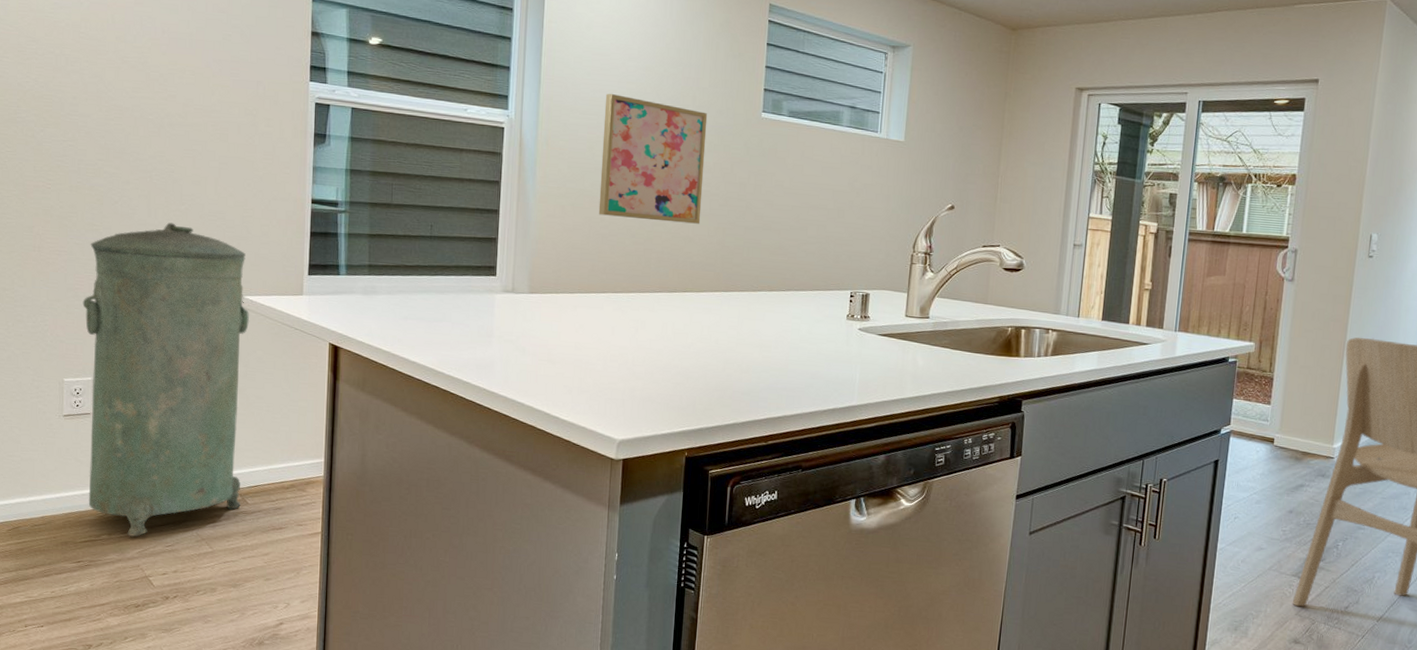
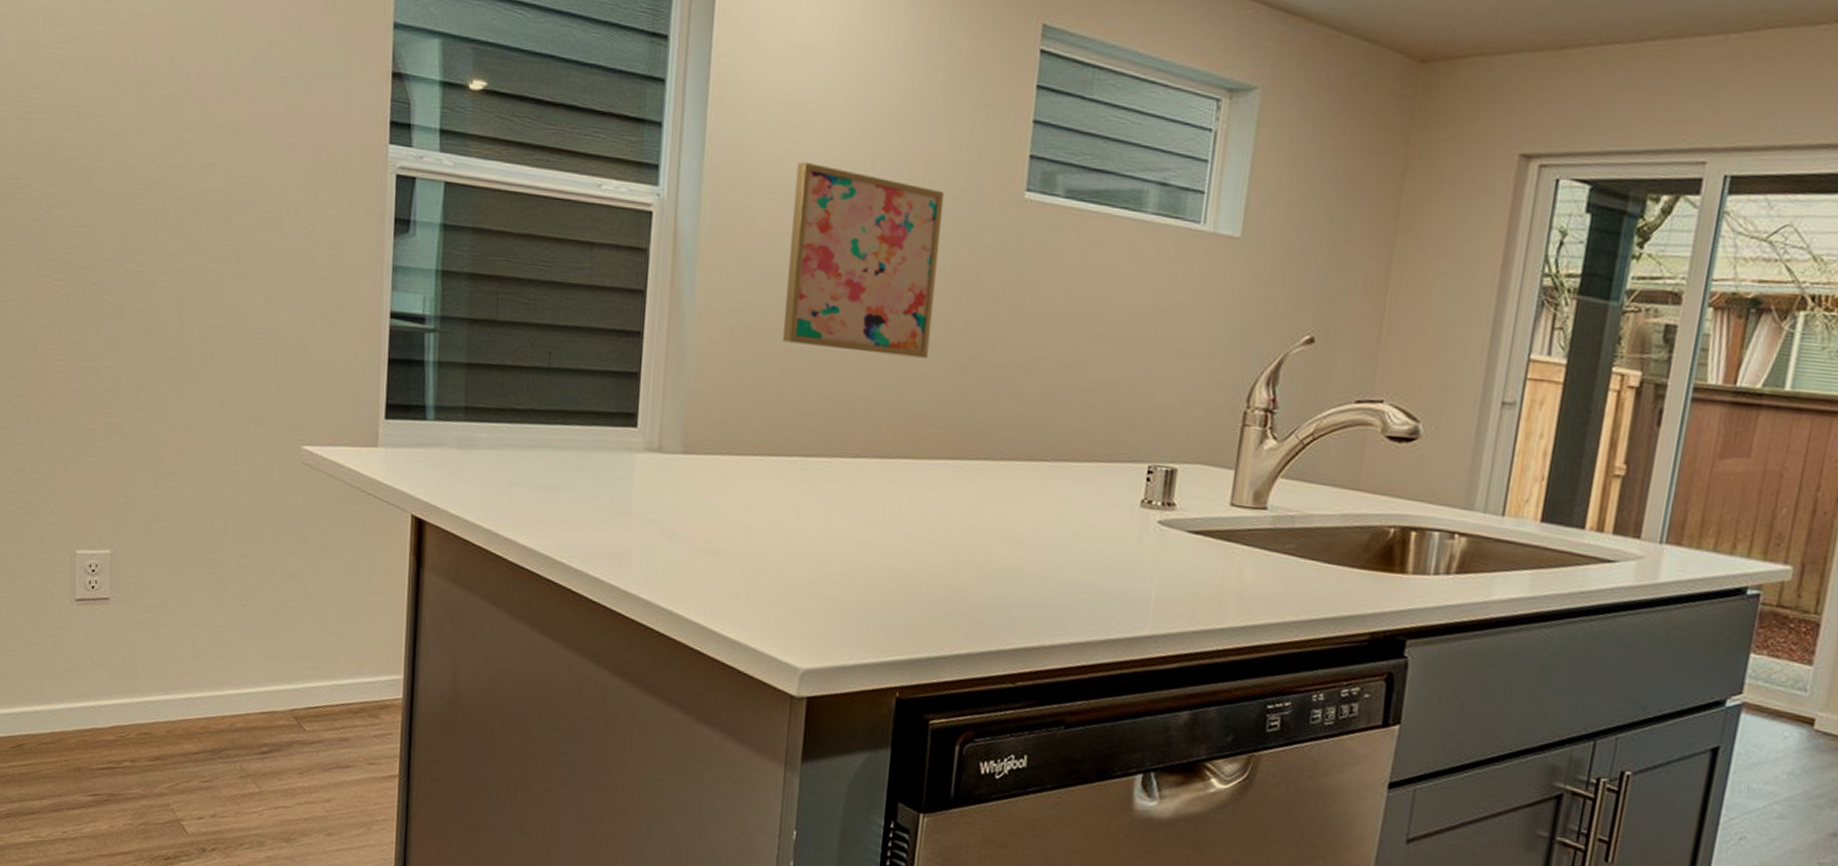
trash can: present [82,222,250,537] -> none [98,341,309,767]

